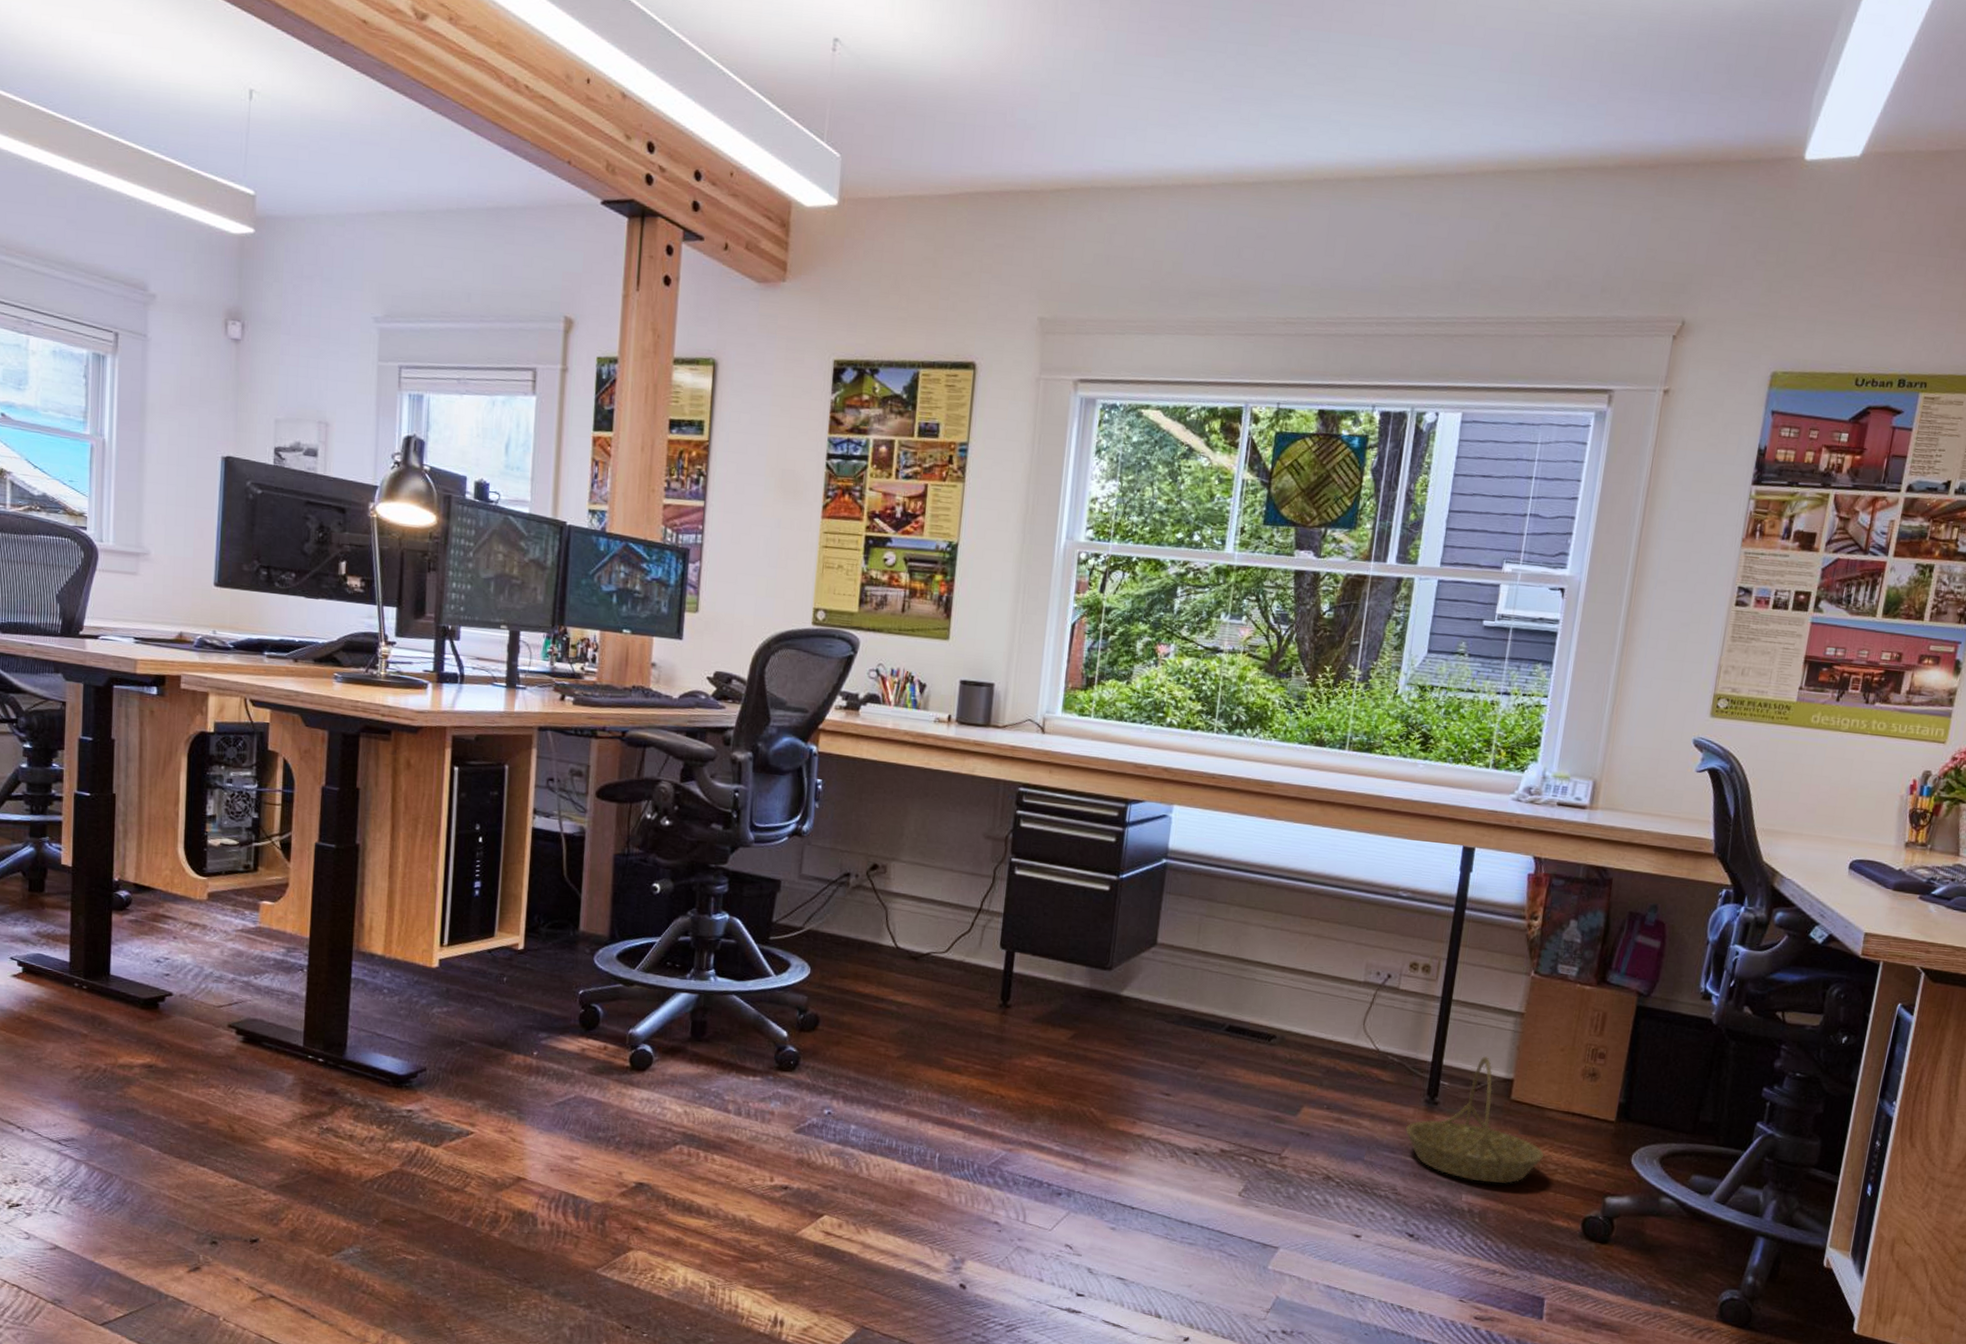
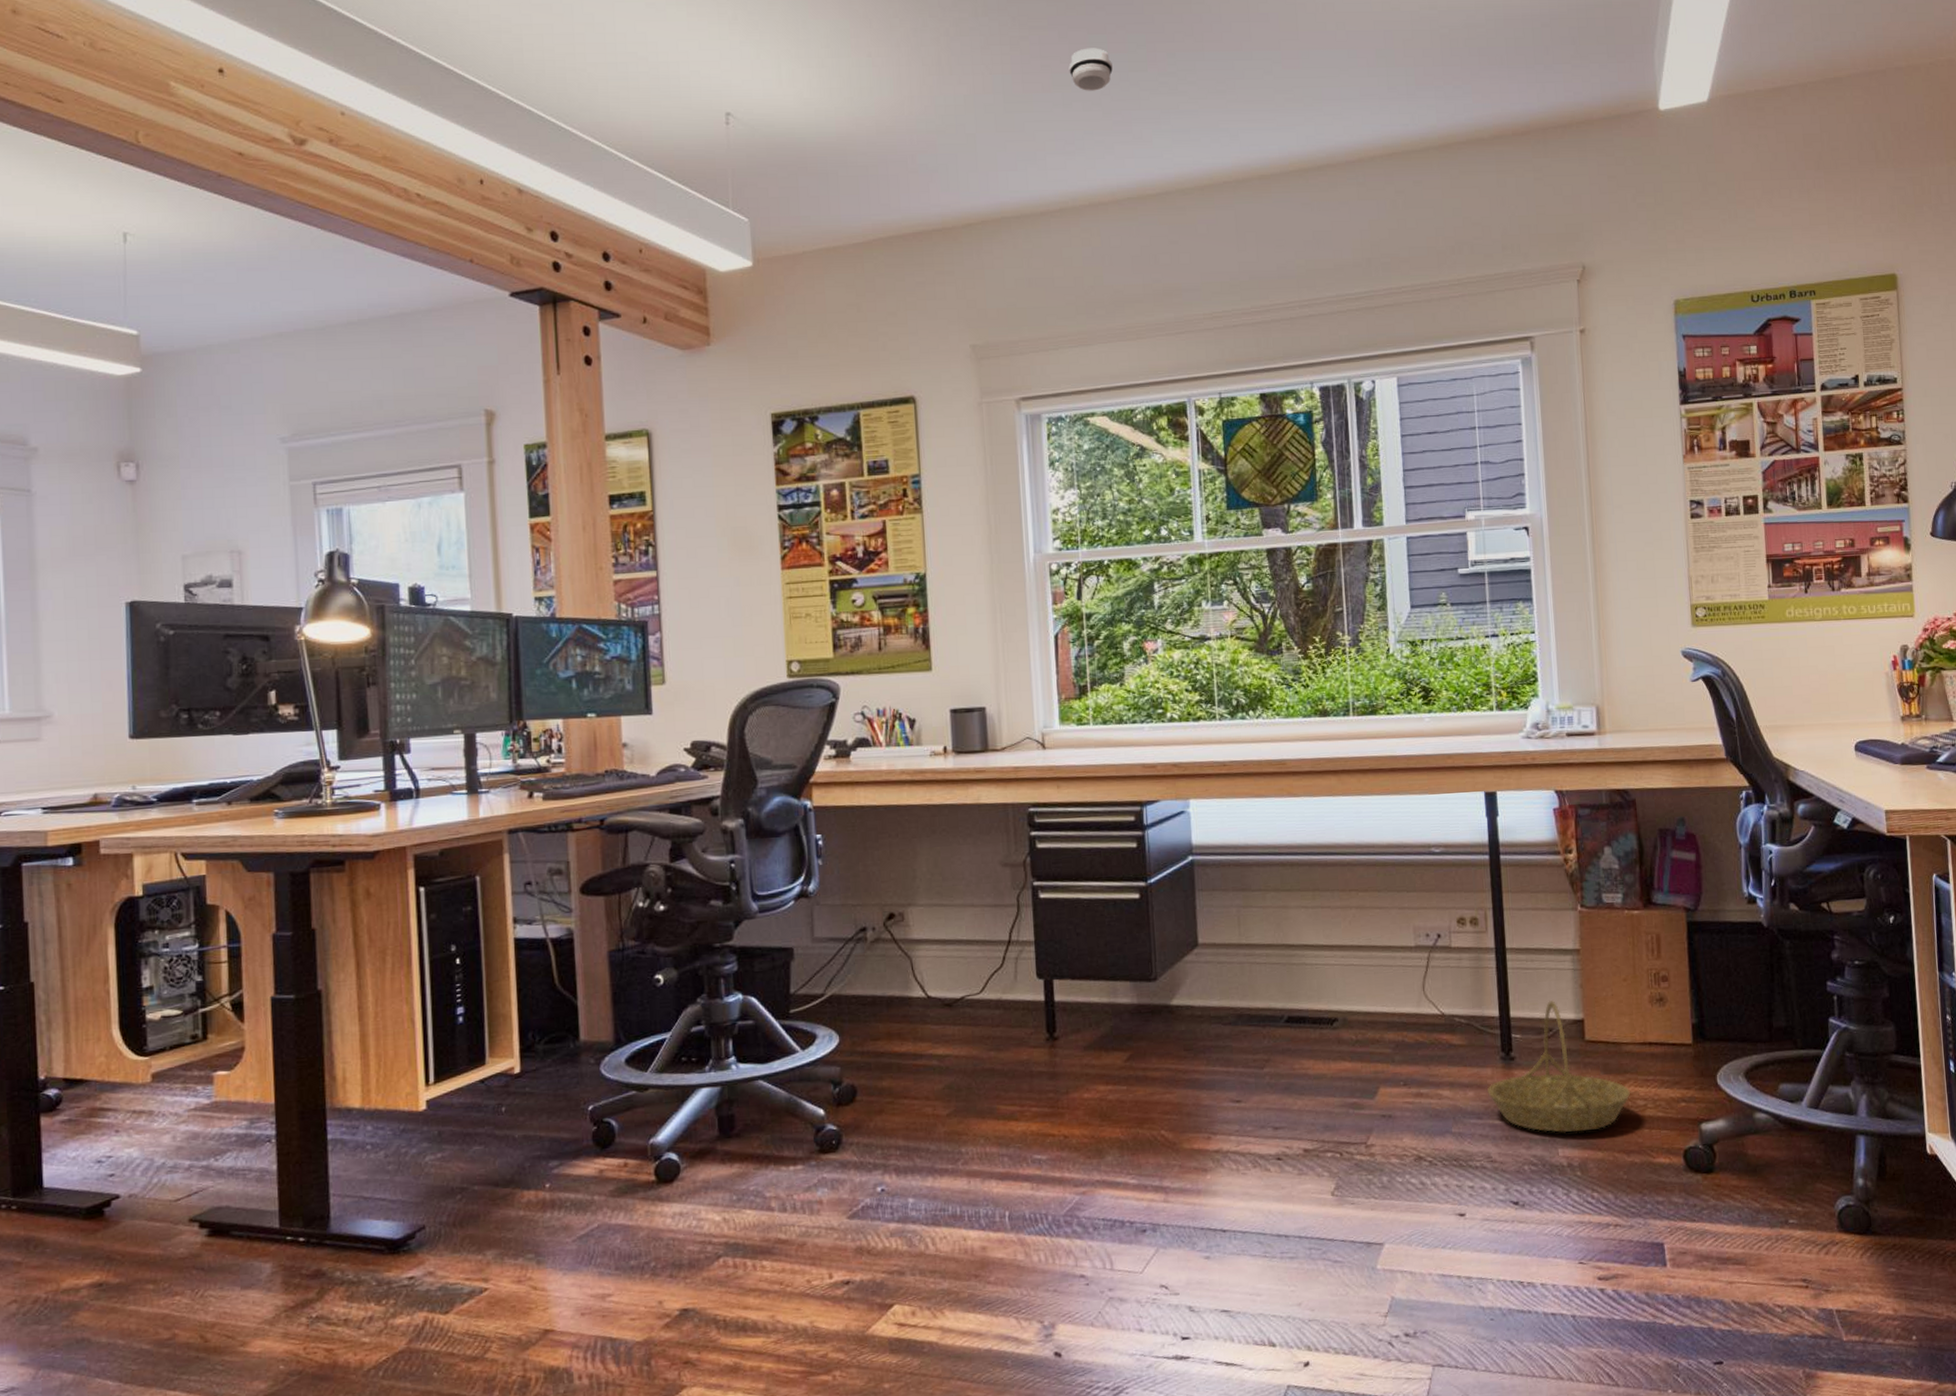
smoke detector: none [1186,13,1233,62] -> present [1069,48,1113,91]

